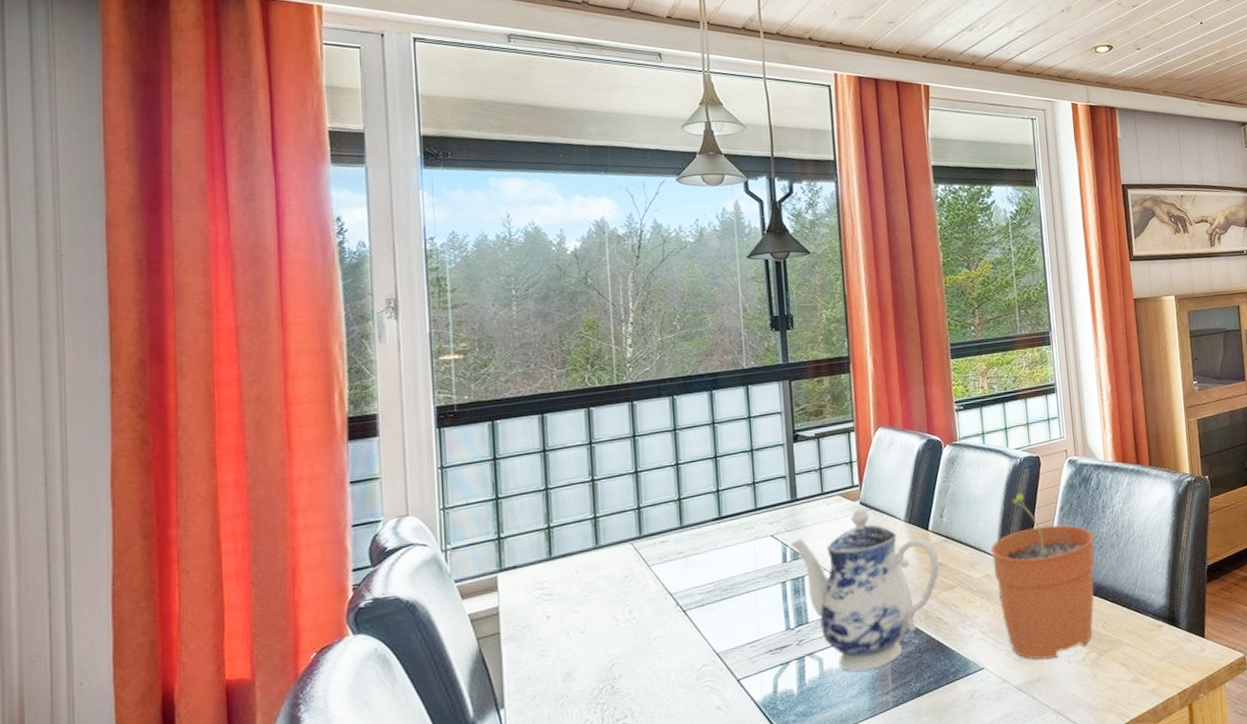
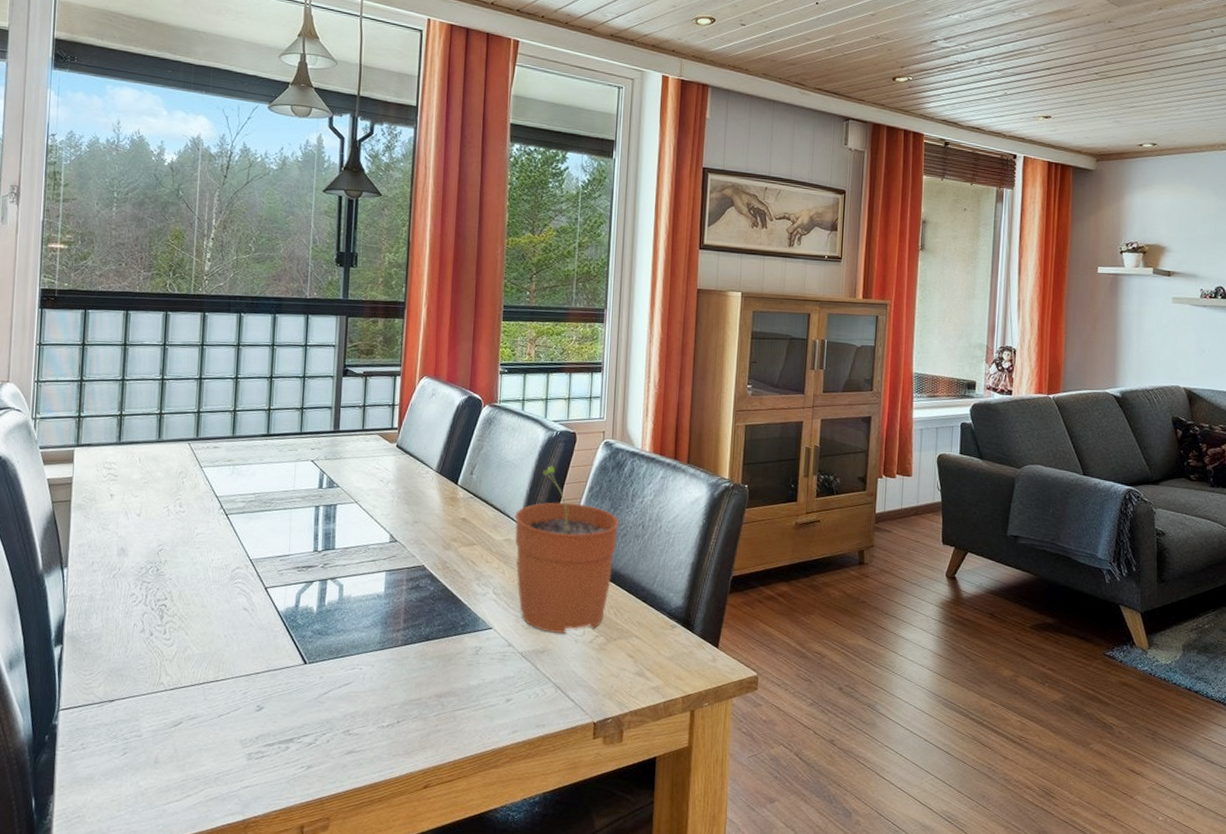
teapot: present [790,508,940,672] -> none [327,450,464,606]

